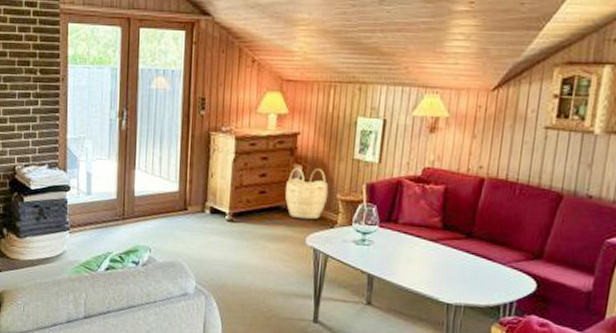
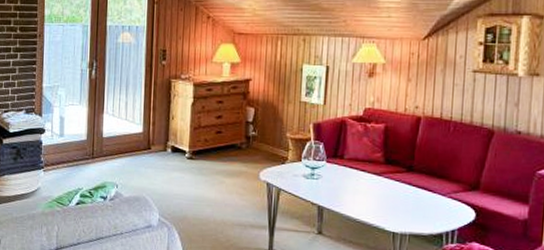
woven basket: present [284,168,329,220] -> none [239,110,279,157]

